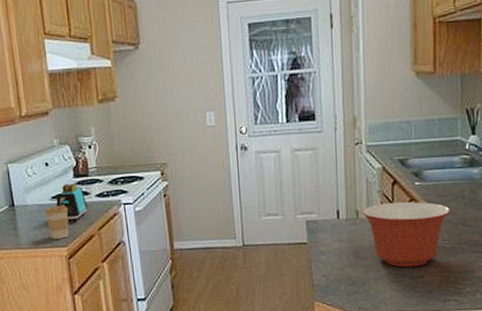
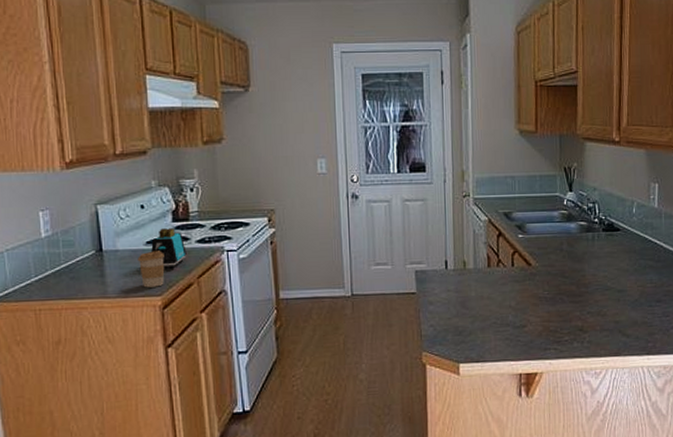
mixing bowl: present [363,202,451,267] -> none [470,253,550,317]

